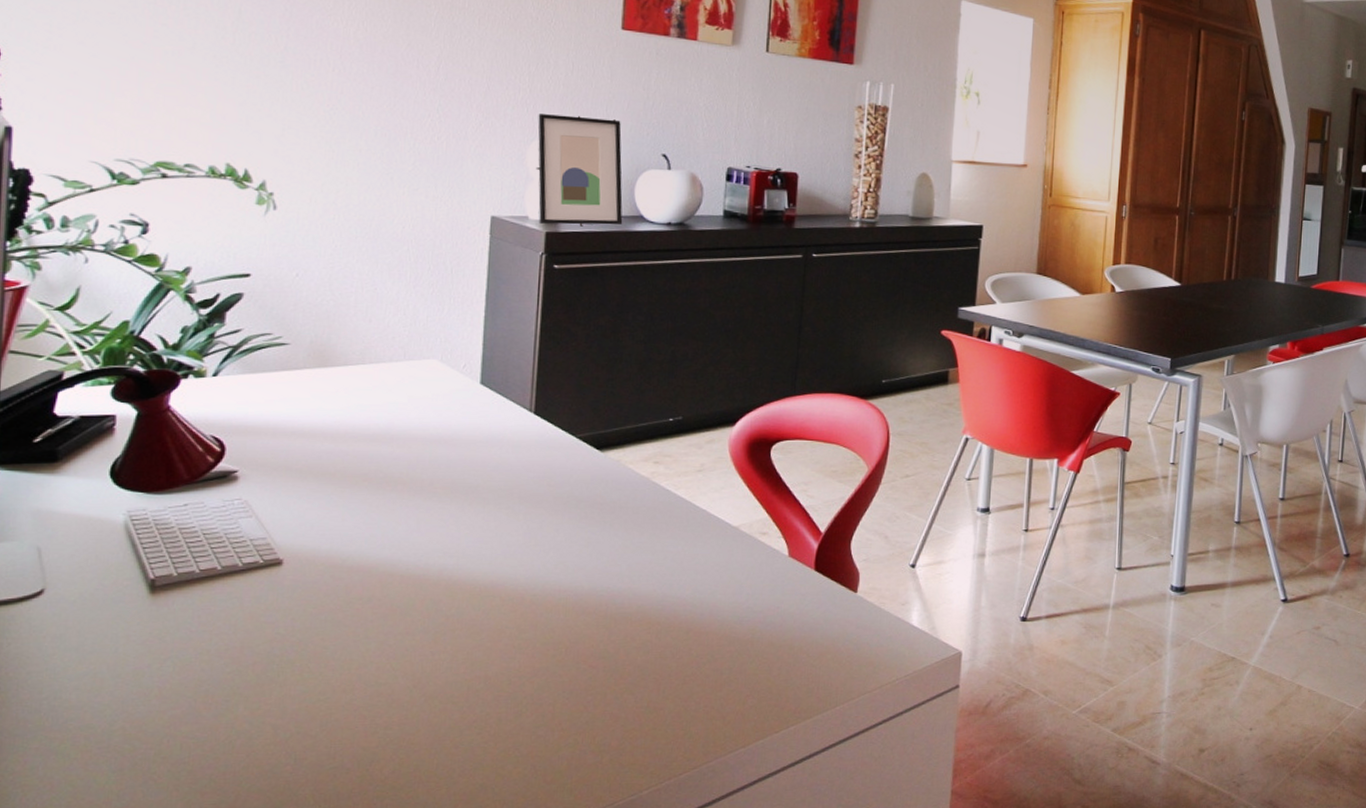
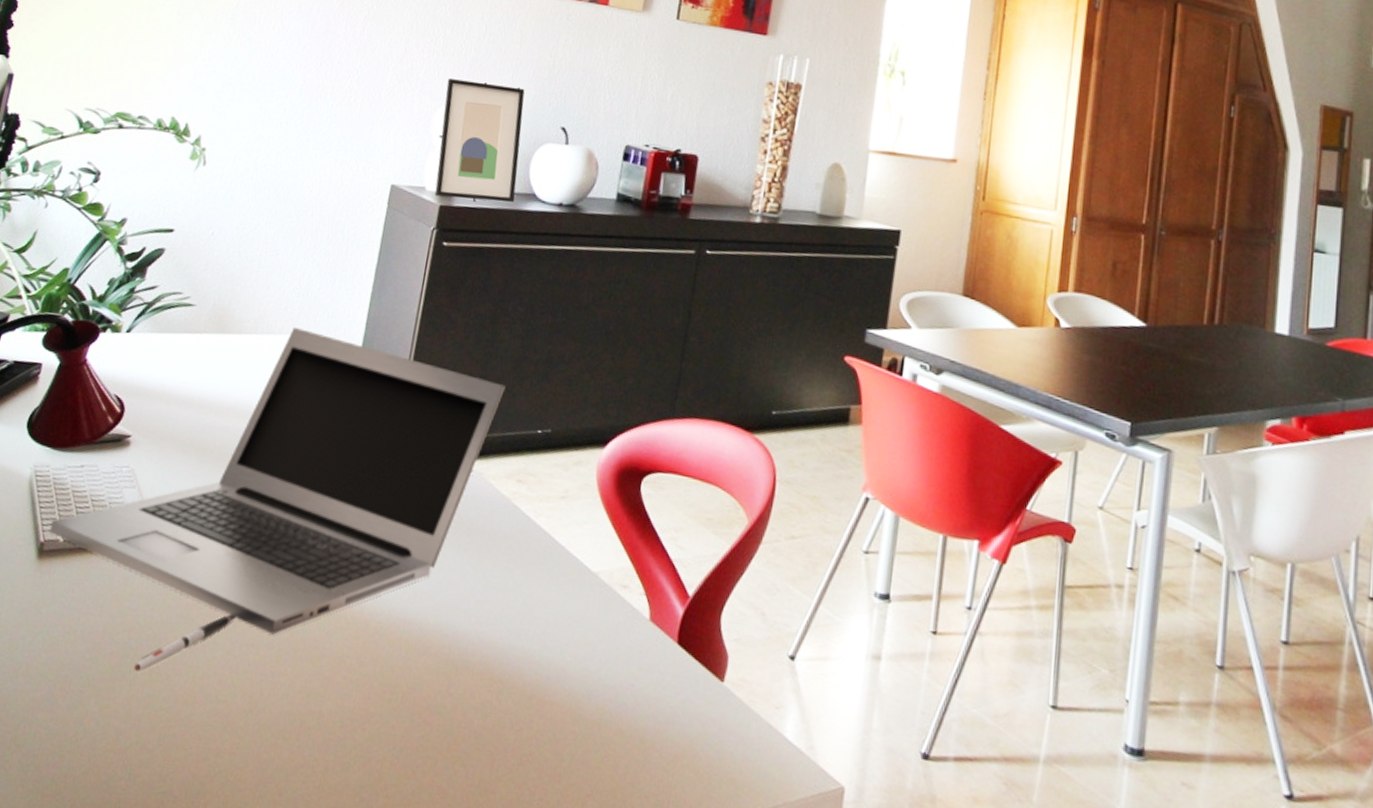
laptop: none [159,355,633,621] -> present [49,327,506,635]
pen: none [282,611,385,675] -> present [134,614,236,673]

